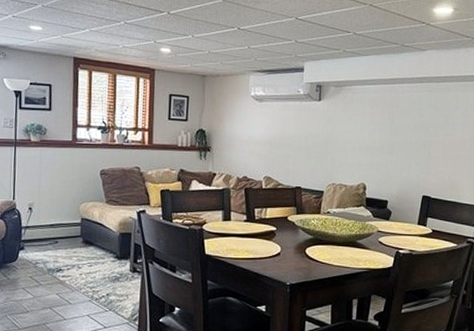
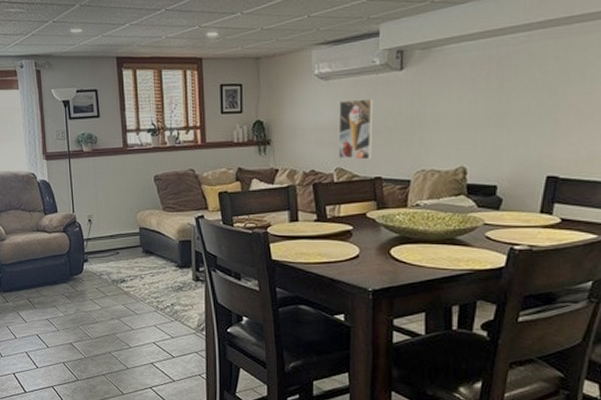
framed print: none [267,120,297,172] -> present [338,98,373,160]

